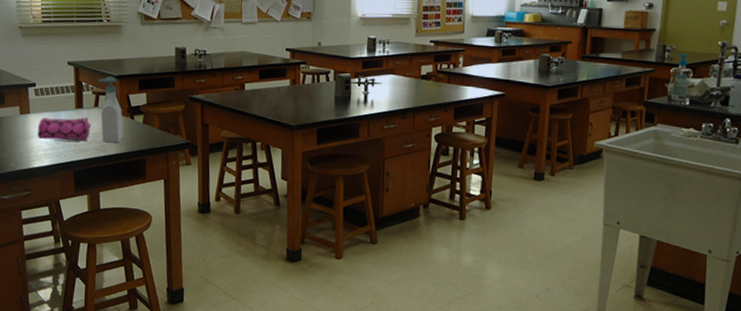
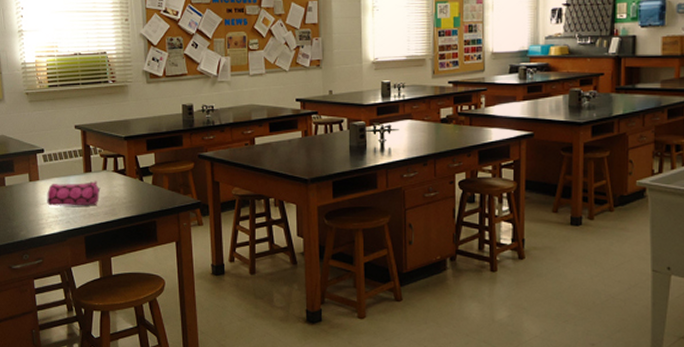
soap bottle: present [97,76,124,143] -> none [104,138,133,206]

